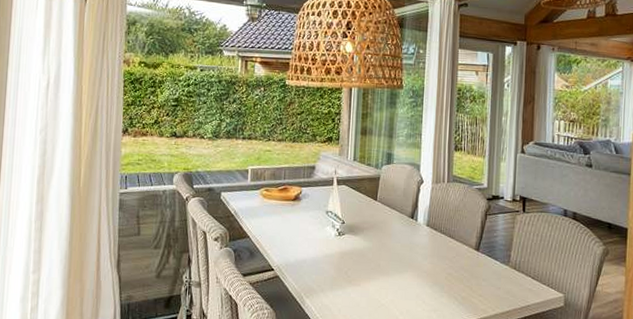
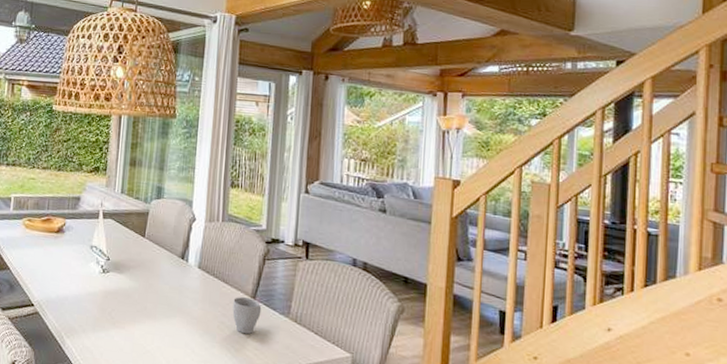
mug: none [459,250,485,283] -> present [232,297,262,335]

